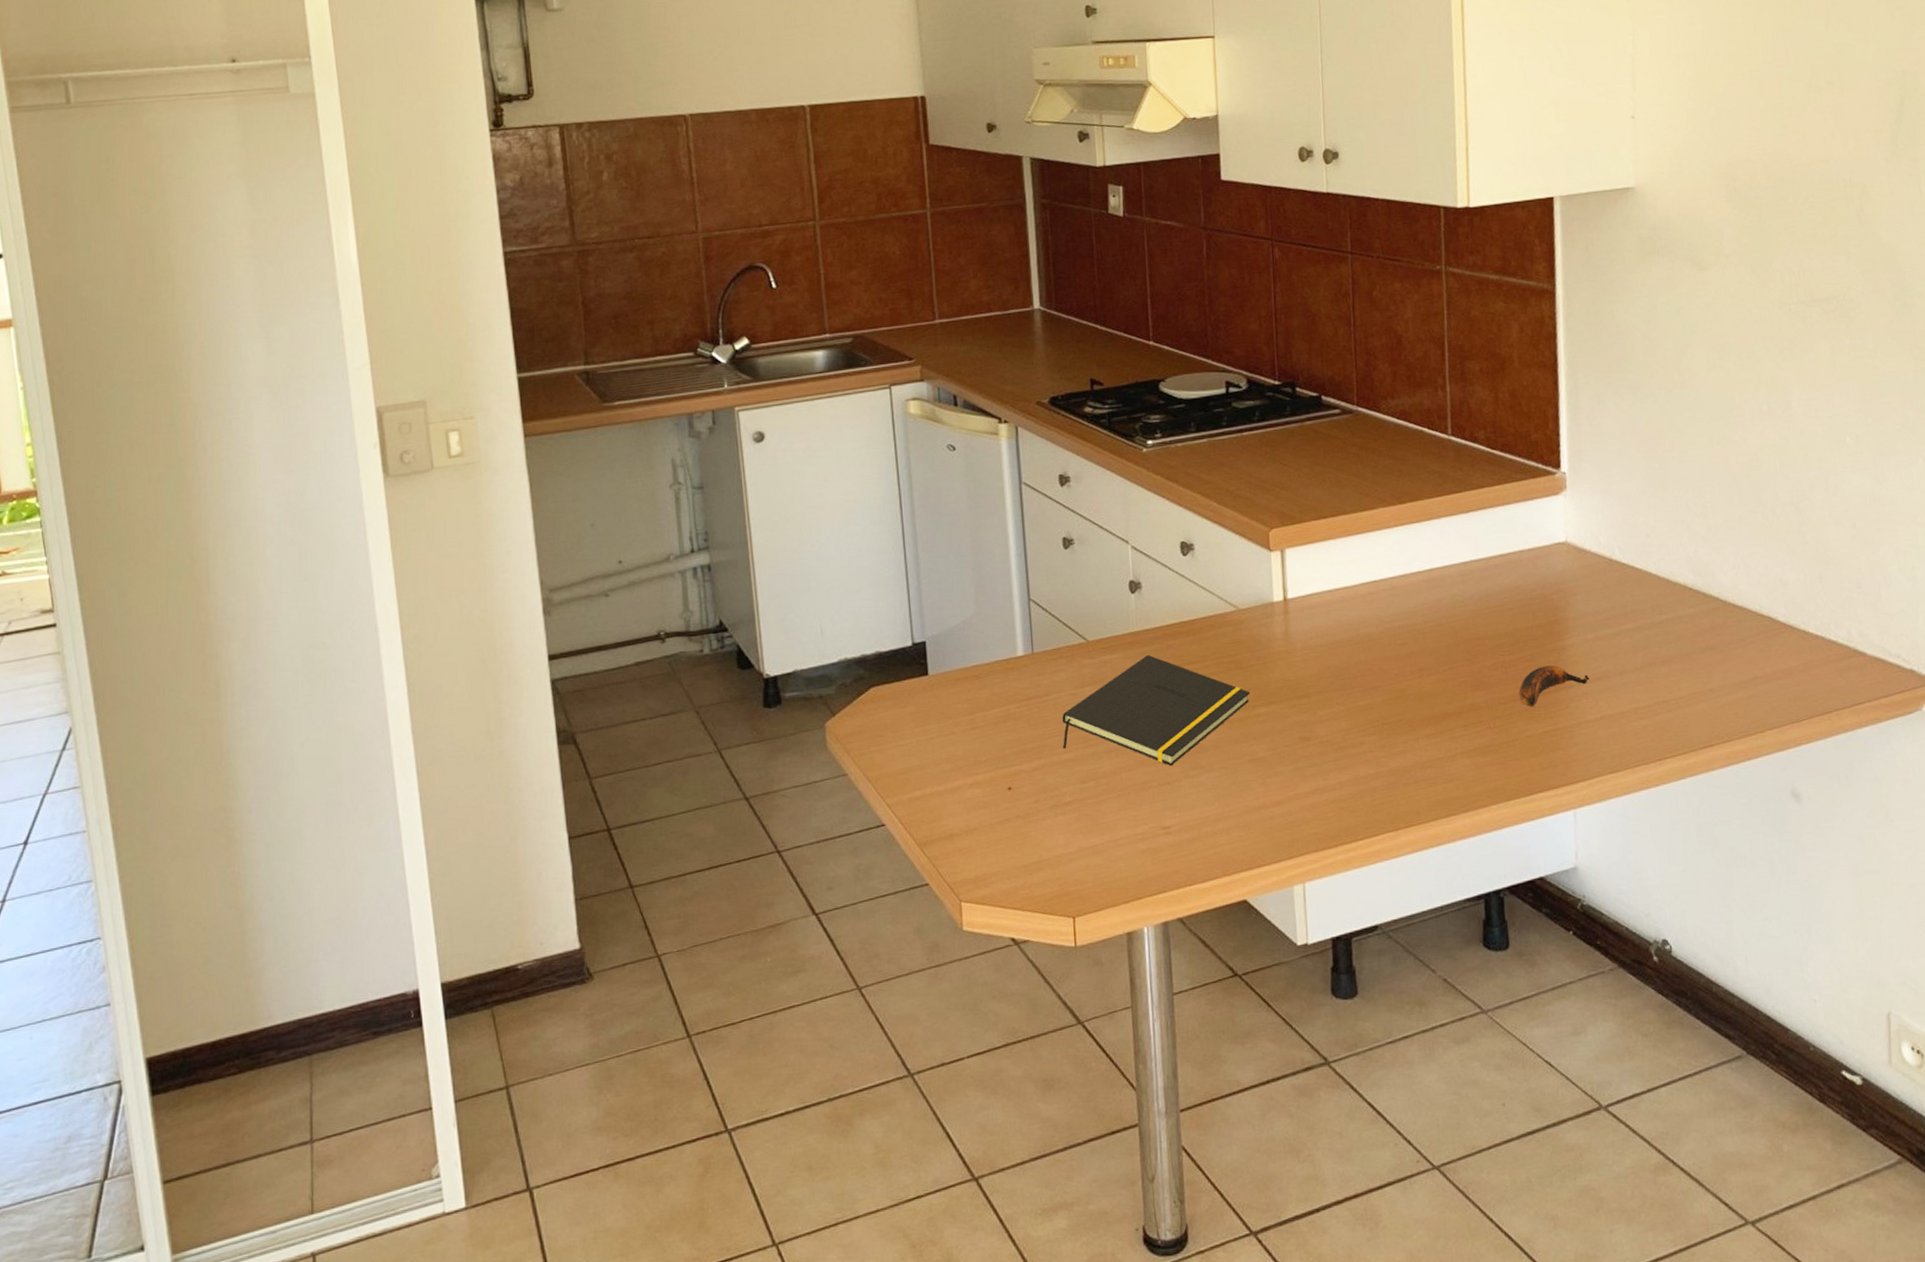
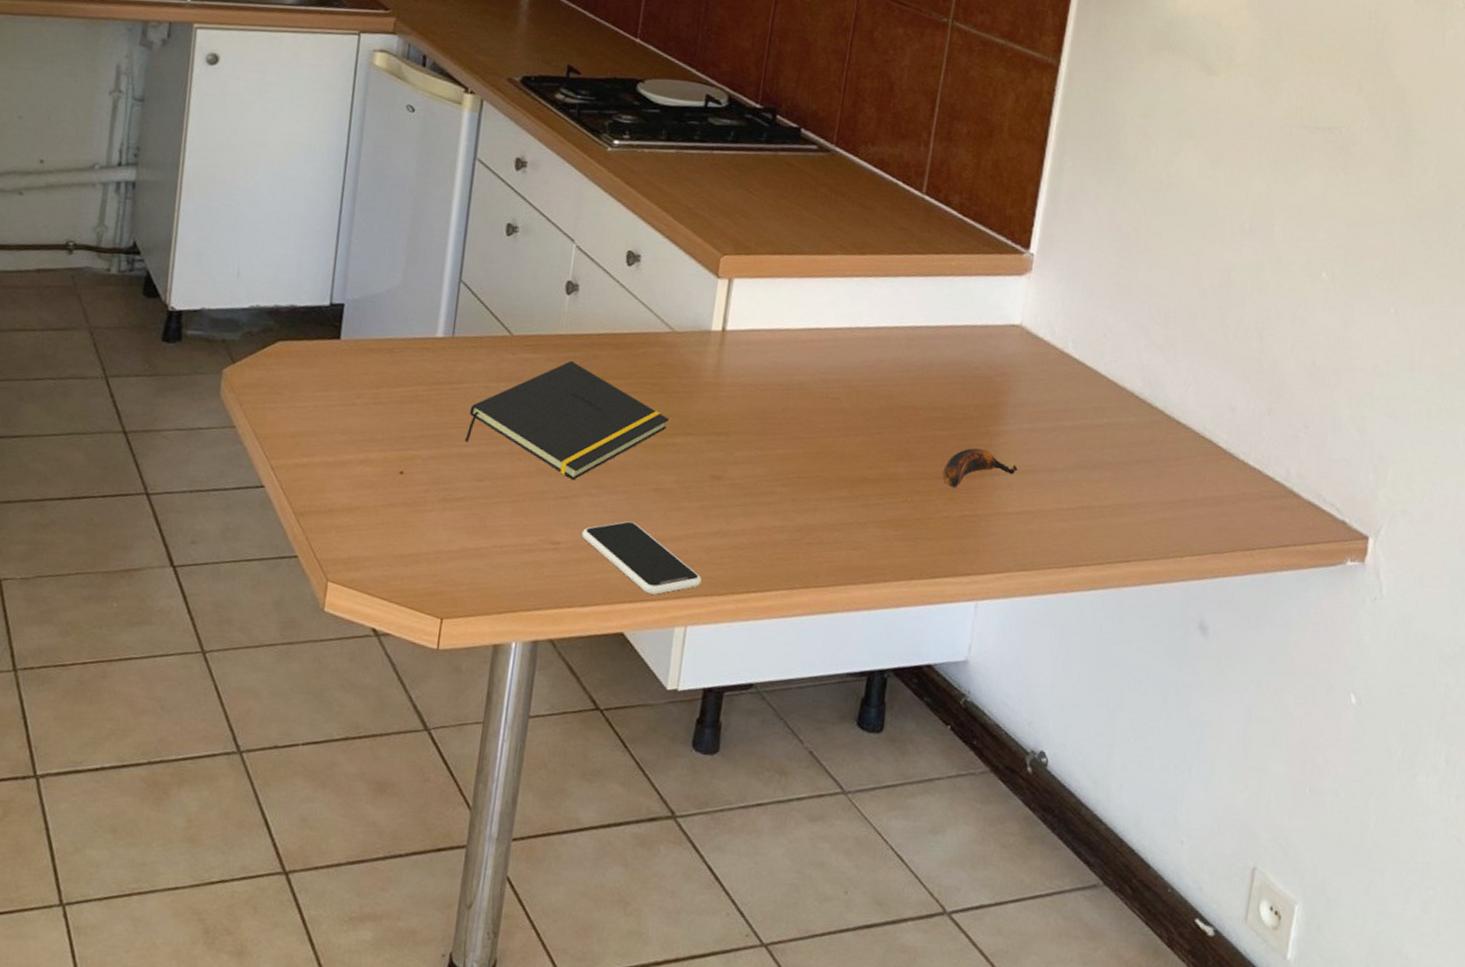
smartphone: none [1189,794,1310,859] -> present [582,521,702,595]

